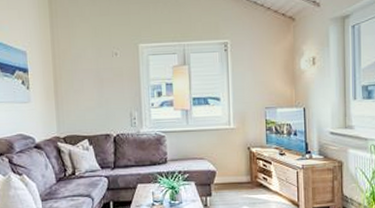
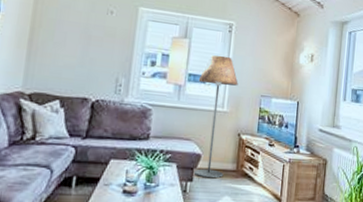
floor lamp: none [202,75,241,192] -> present [193,55,238,179]

